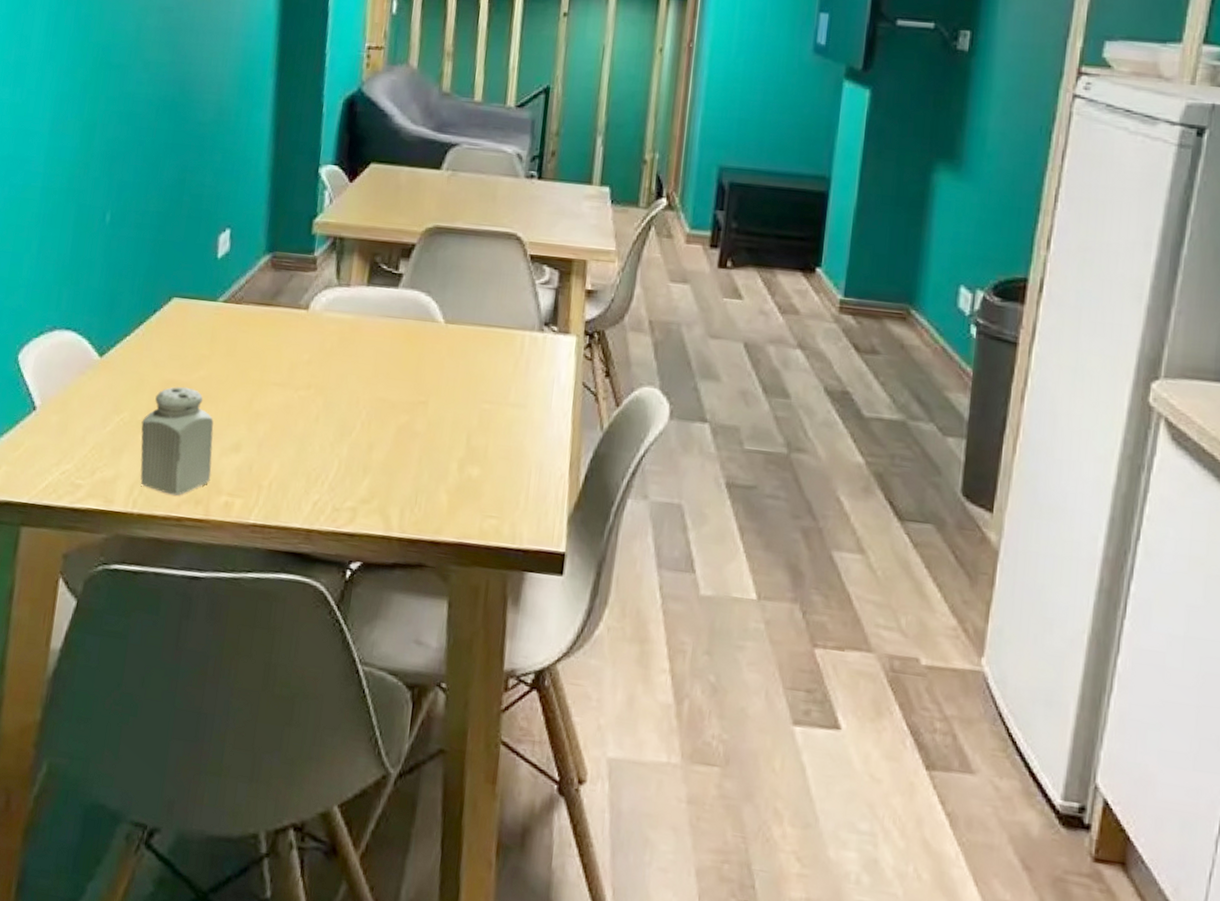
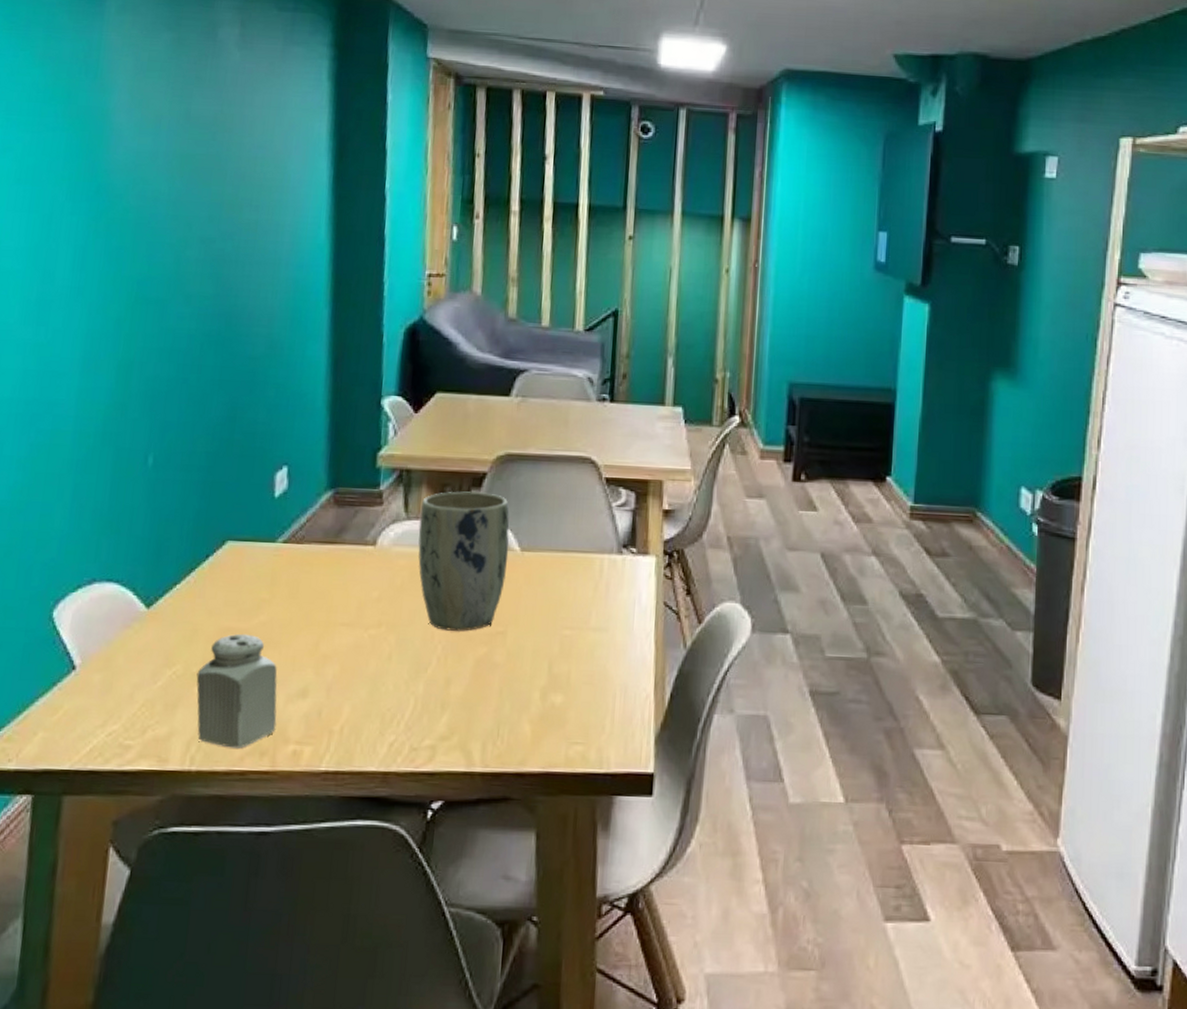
plant pot: none [347,261,436,399] -> present [418,491,510,631]

